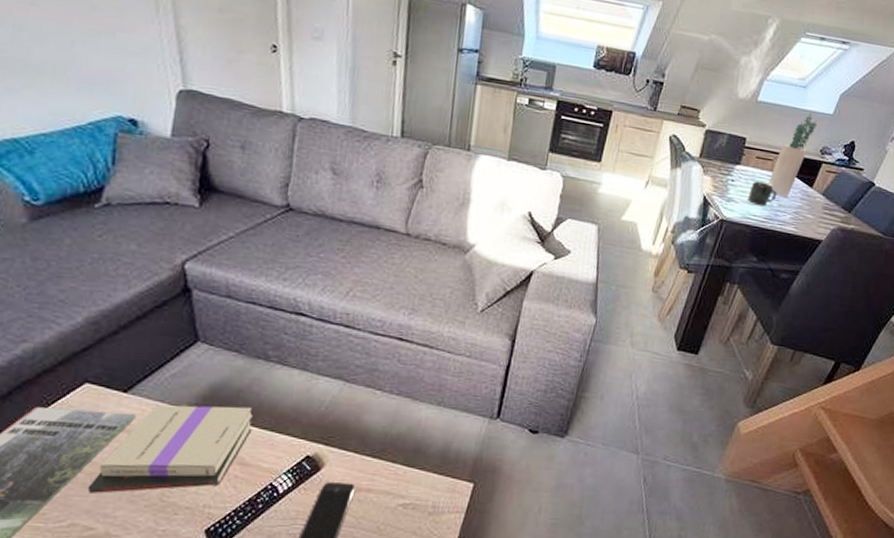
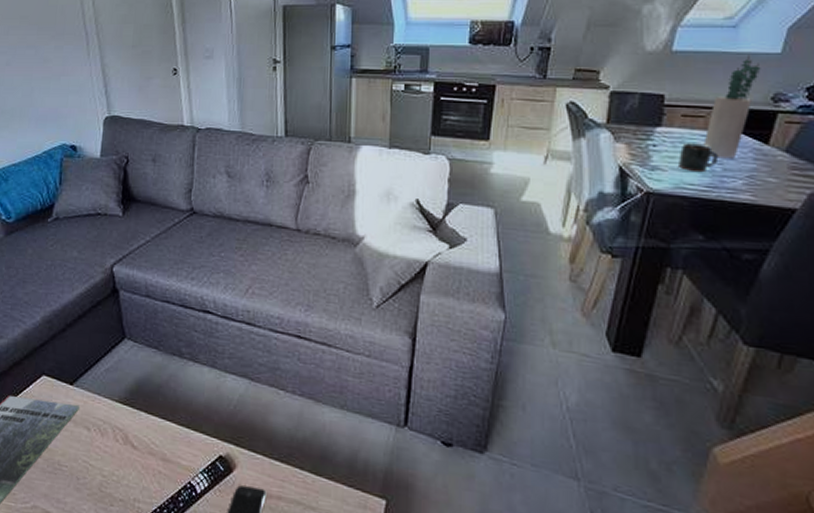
books: present [87,405,253,494] -> none [45,397,172,480]

